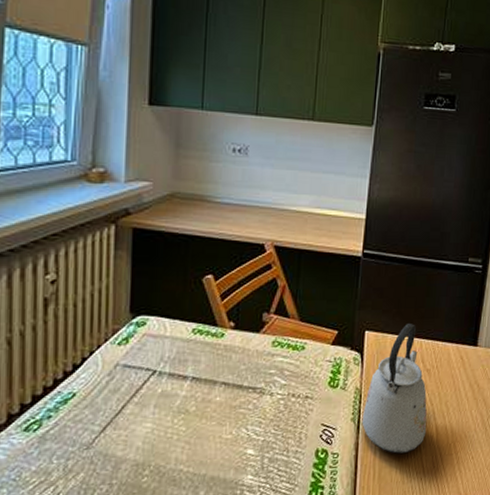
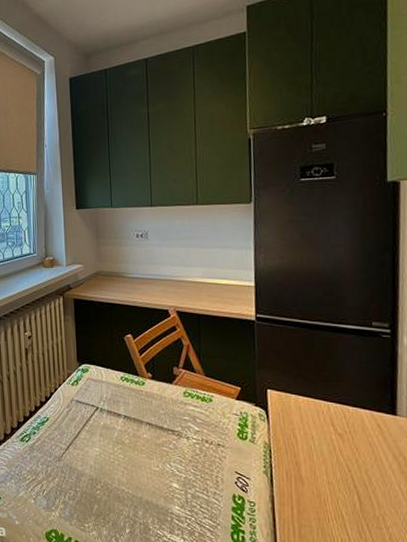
kettle: present [361,324,427,454] -> none [274,386,347,516]

